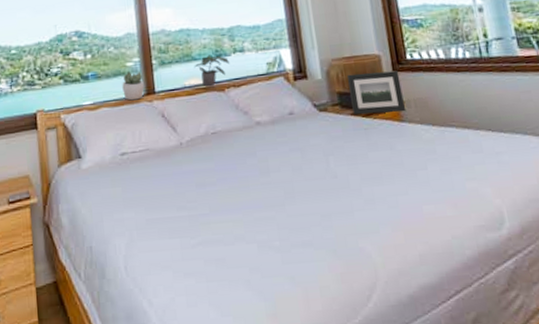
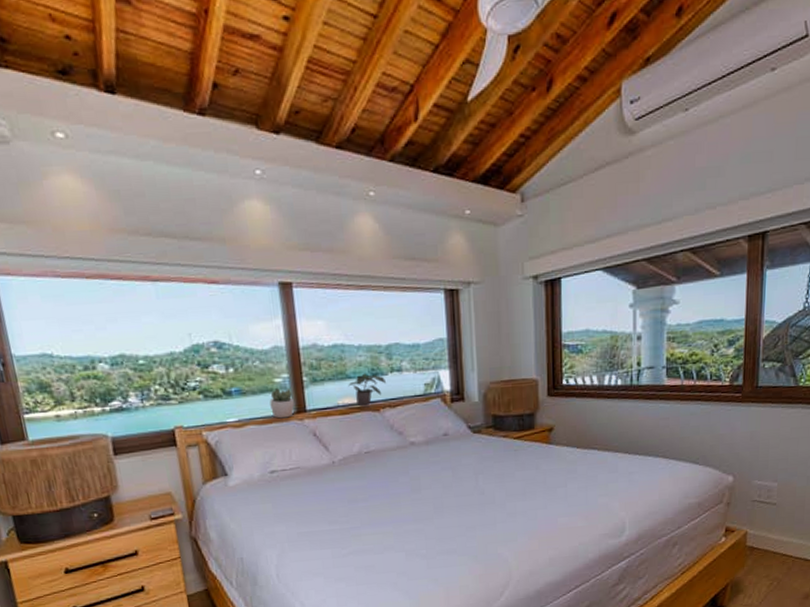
picture frame: present [346,70,407,115] -> none [503,395,556,437]

